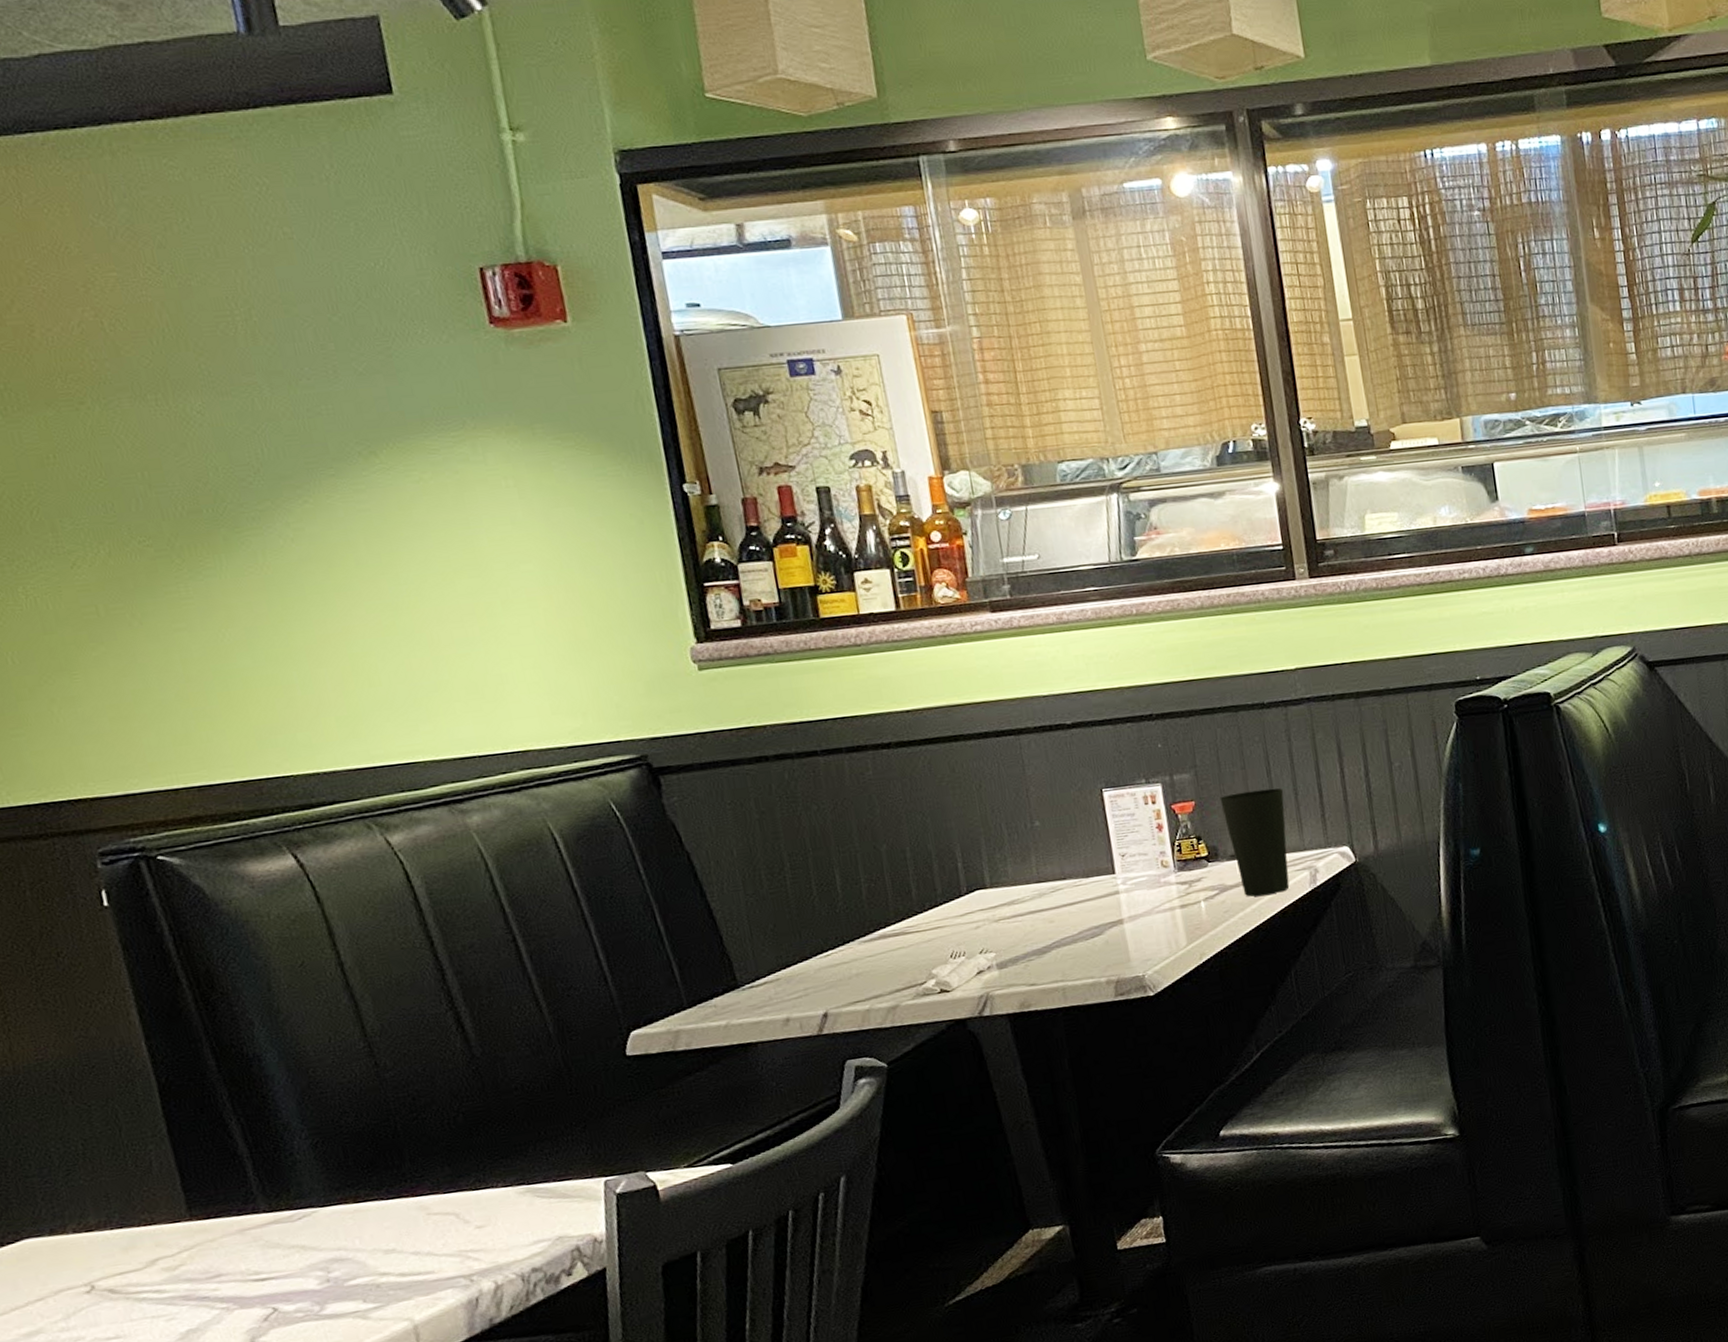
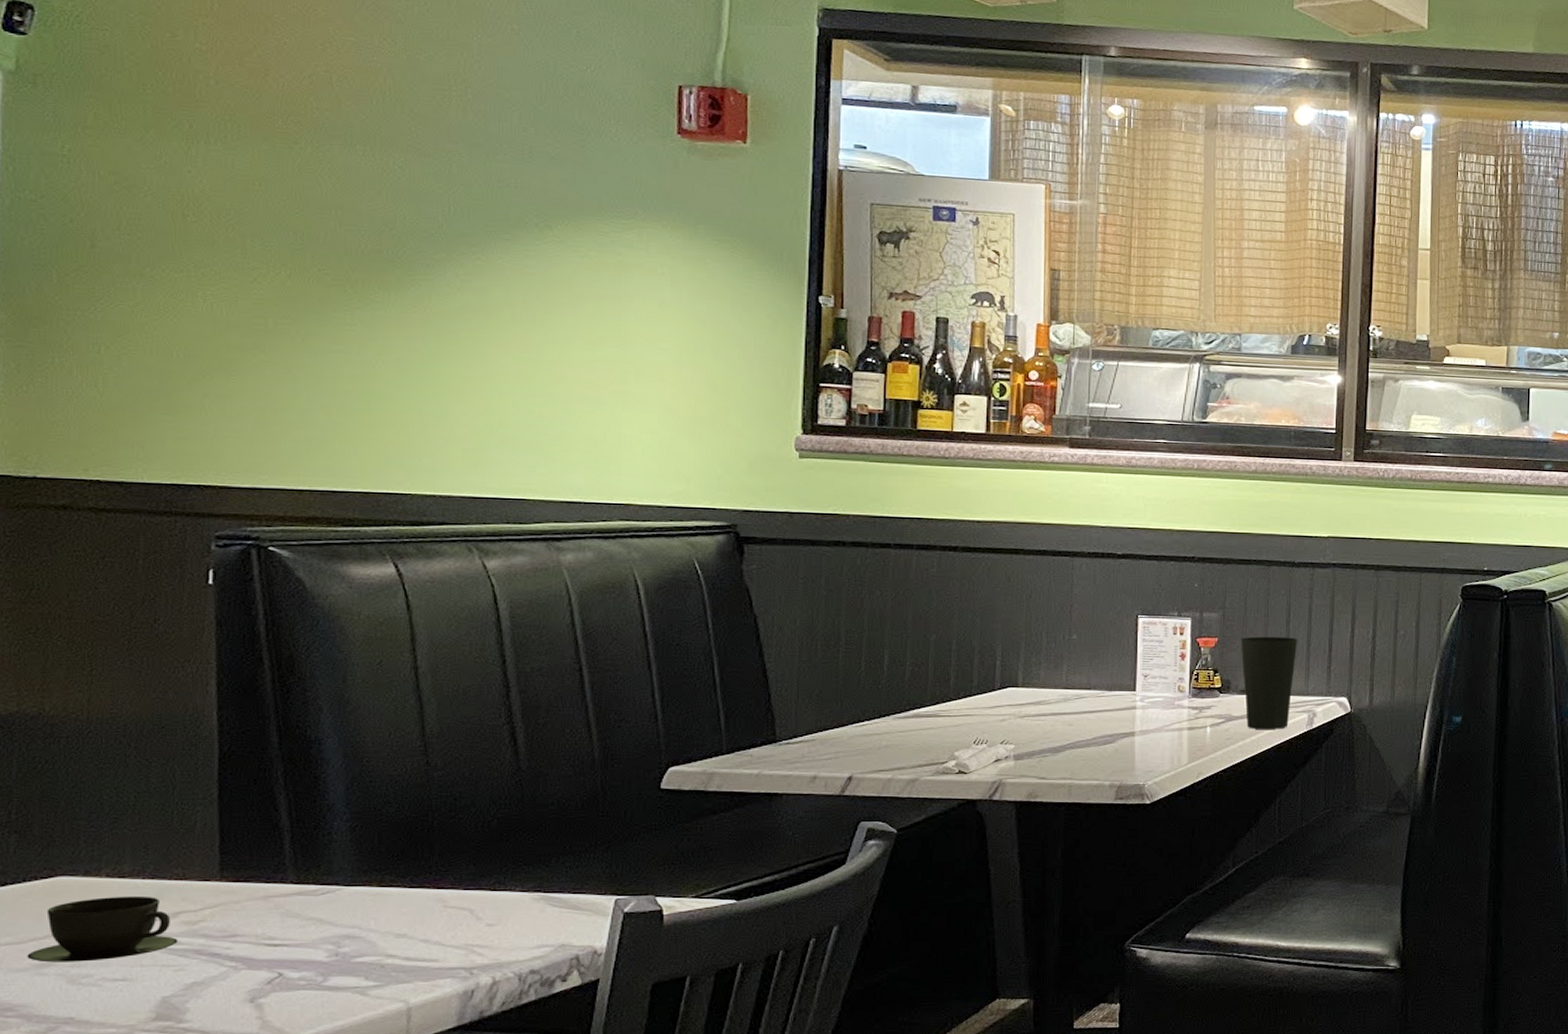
teacup: none [12,1247,163,1331] -> present [27,895,178,963]

